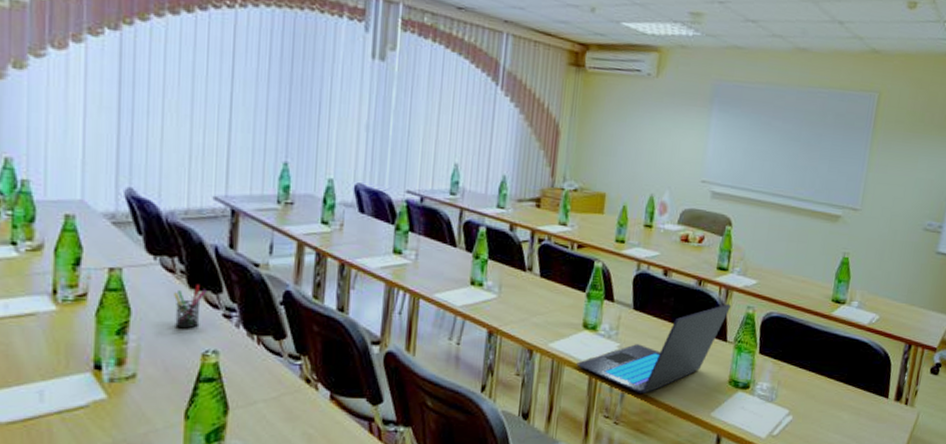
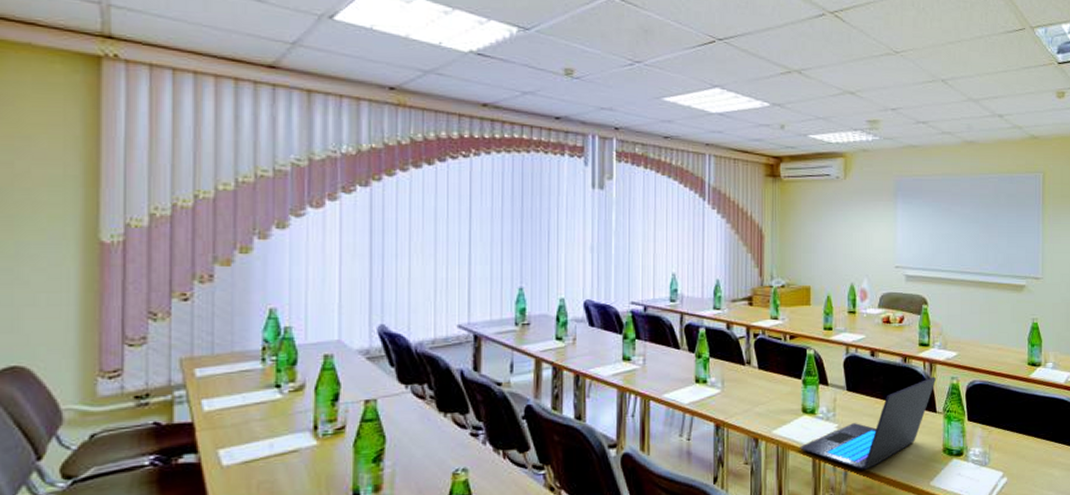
pen holder: present [172,285,207,329] -> none [423,408,454,451]

